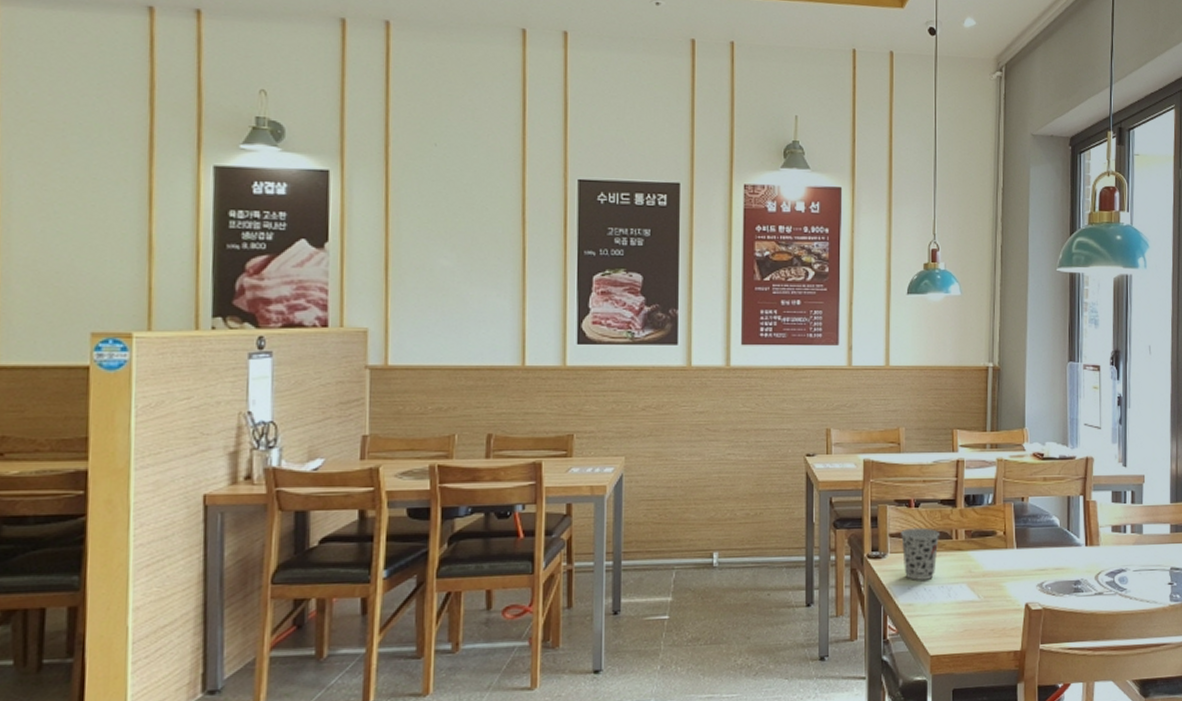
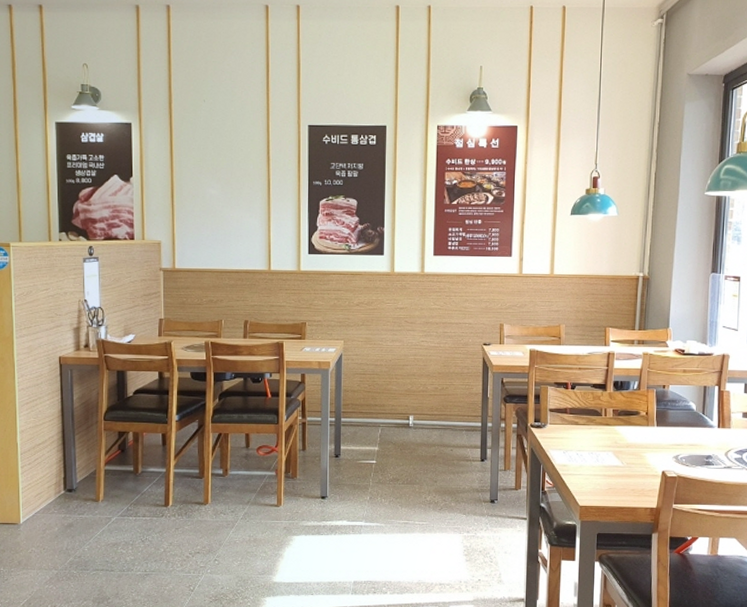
cup: present [901,527,941,580] -> none [559,405,592,447]

